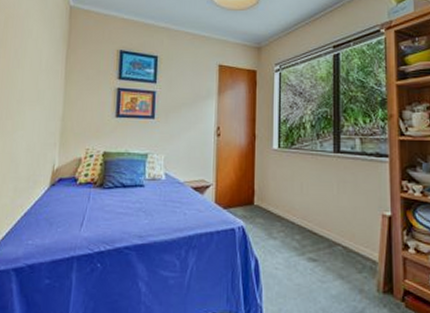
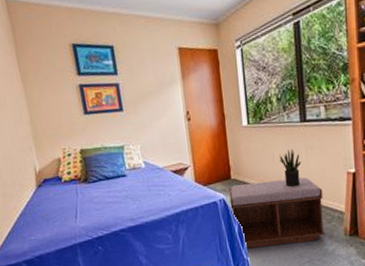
bench: none [249,212,354,294] -> present [228,177,325,248]
potted plant: none [308,180,332,224] -> present [279,148,302,187]

